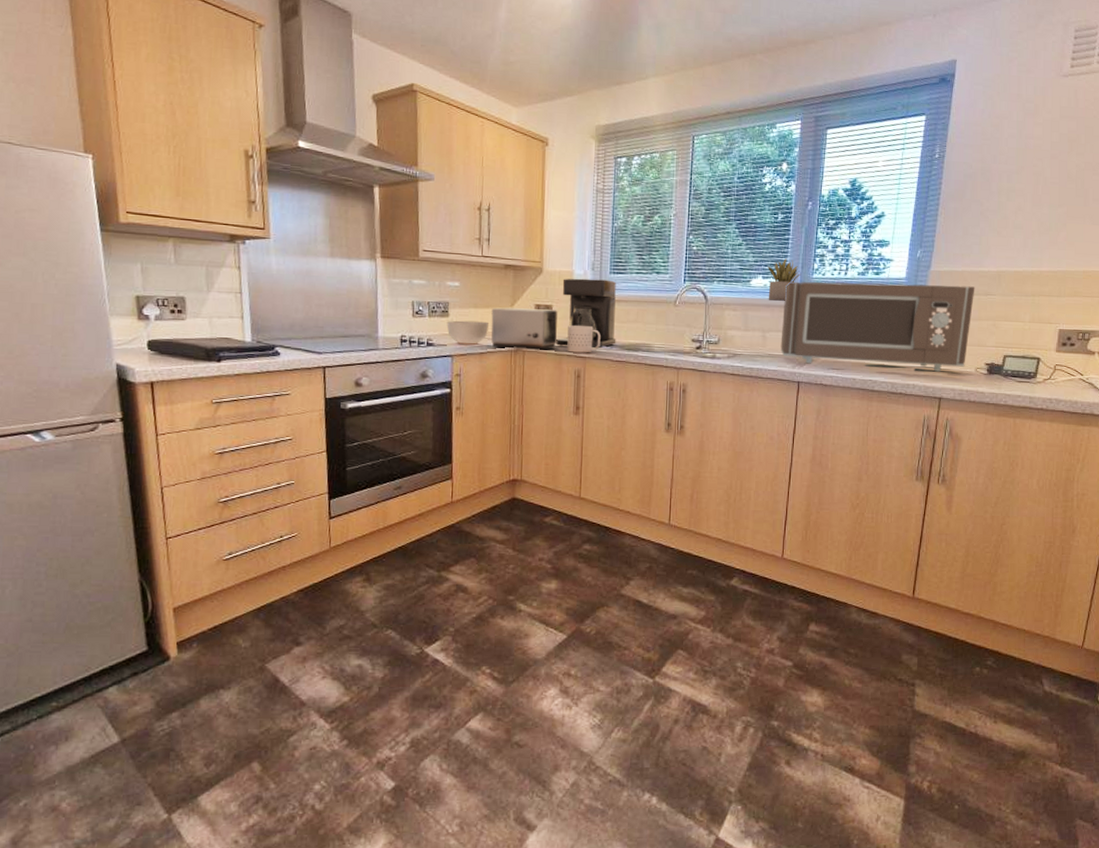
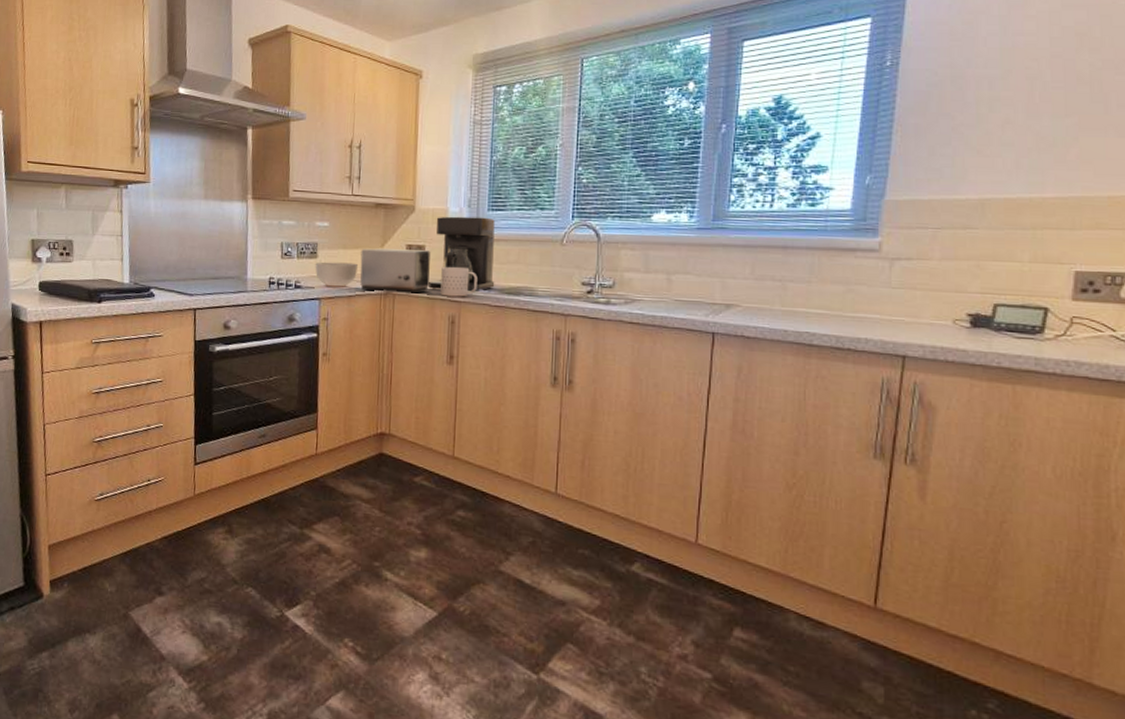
succulent plant: present [768,258,801,302] -> none [672,190,714,239]
microwave: present [780,281,975,372] -> none [689,216,949,324]

